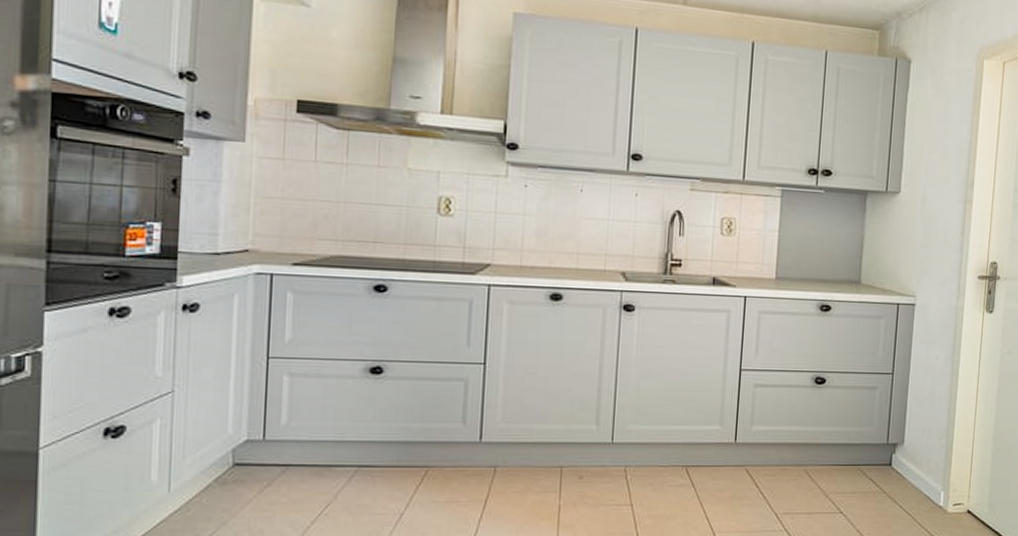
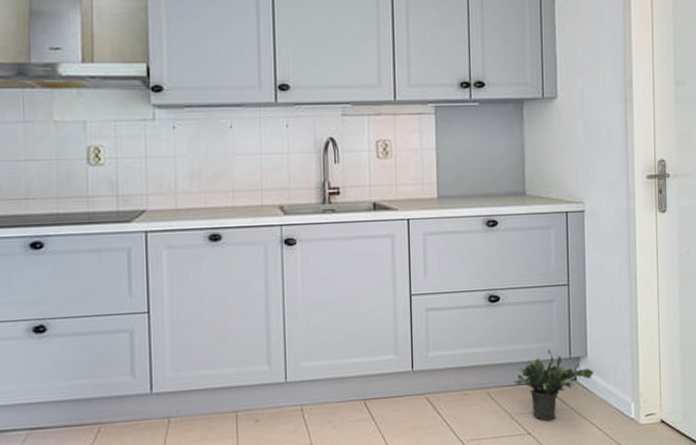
potted plant: none [831,433,910,503] -> present [513,349,595,422]

